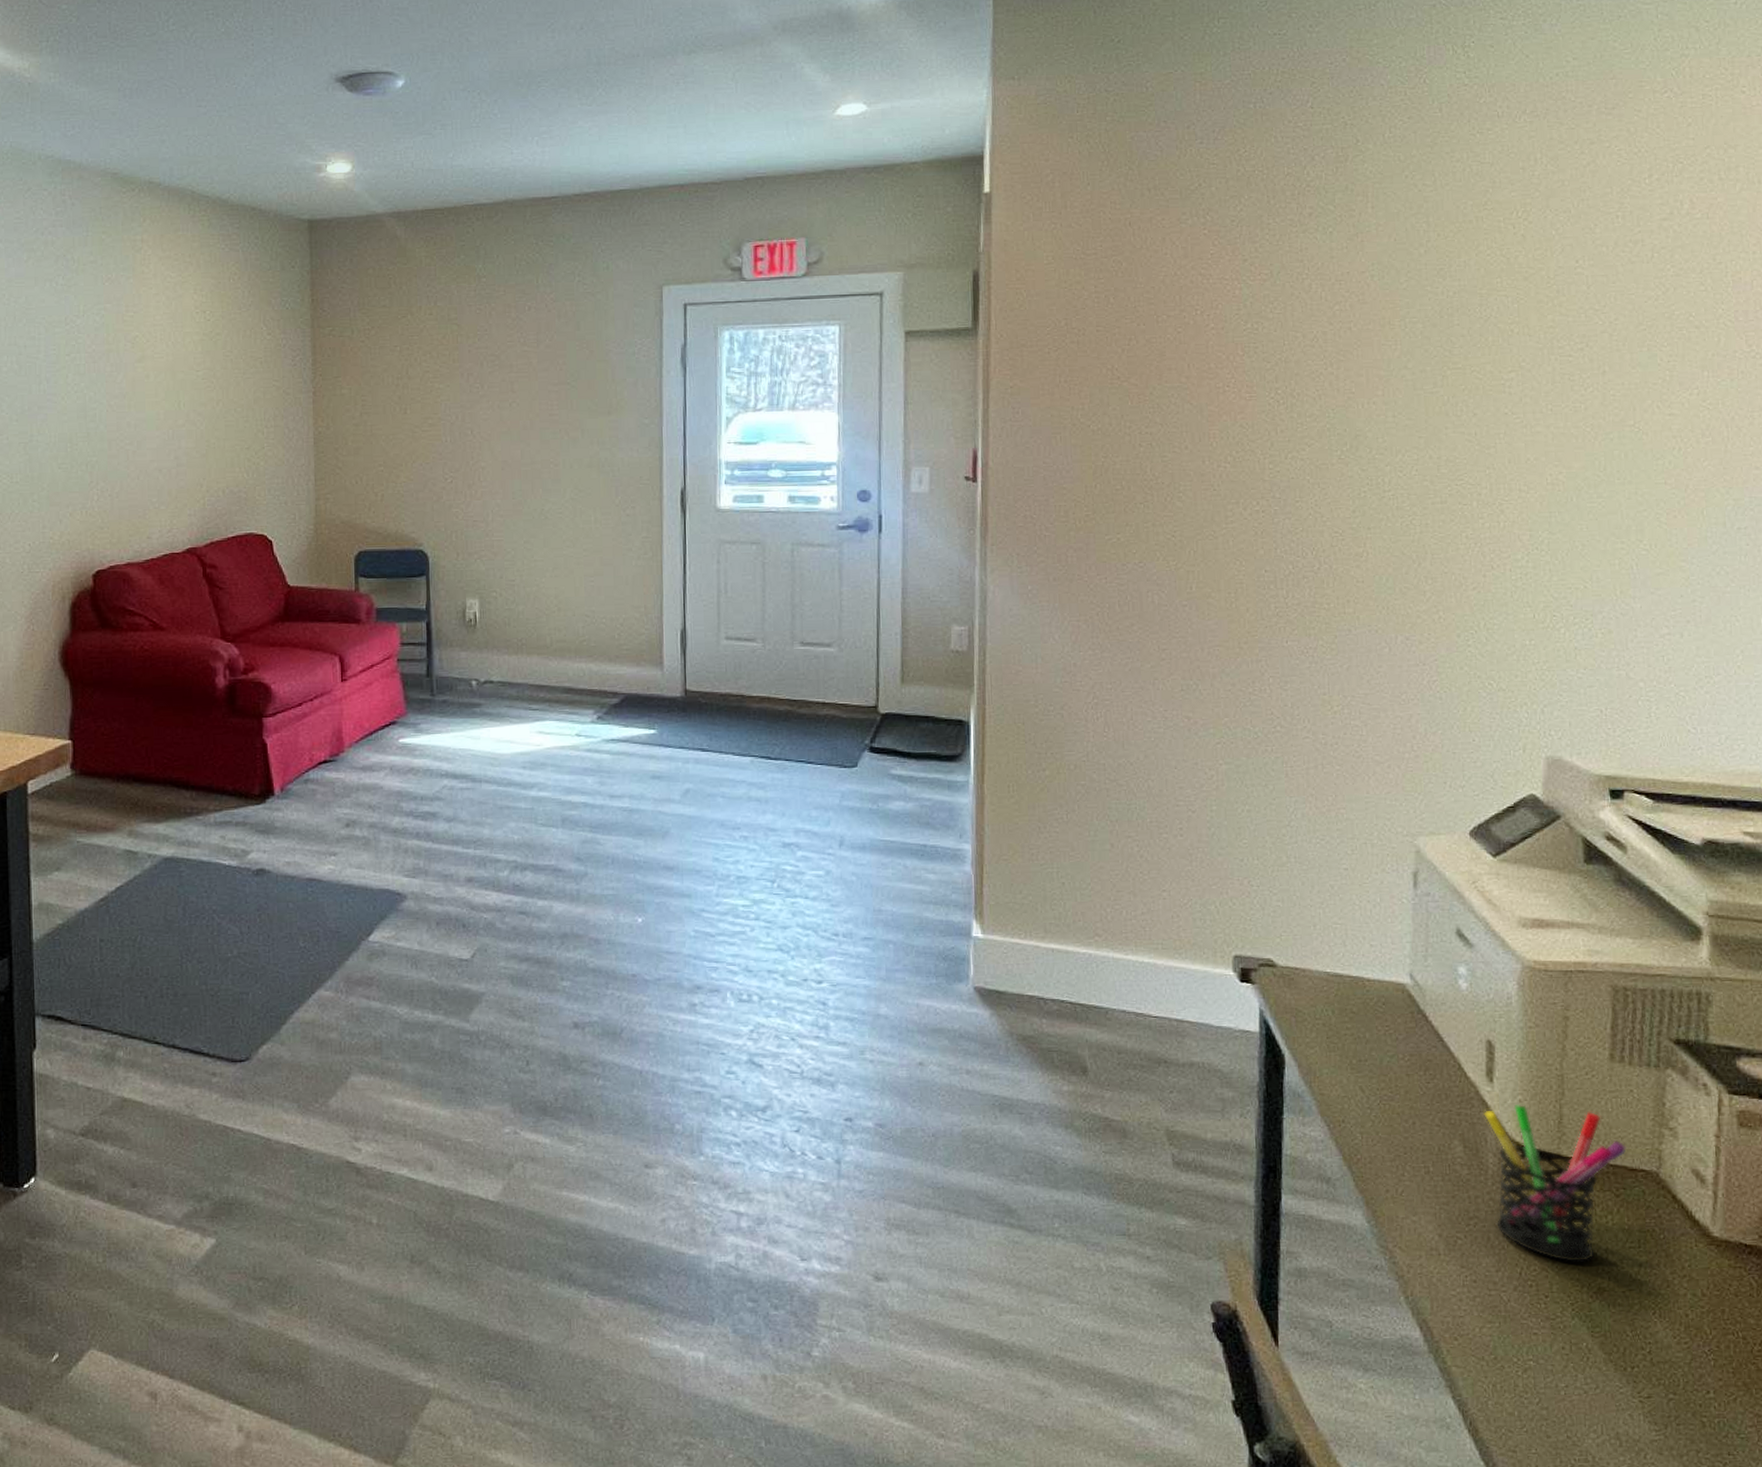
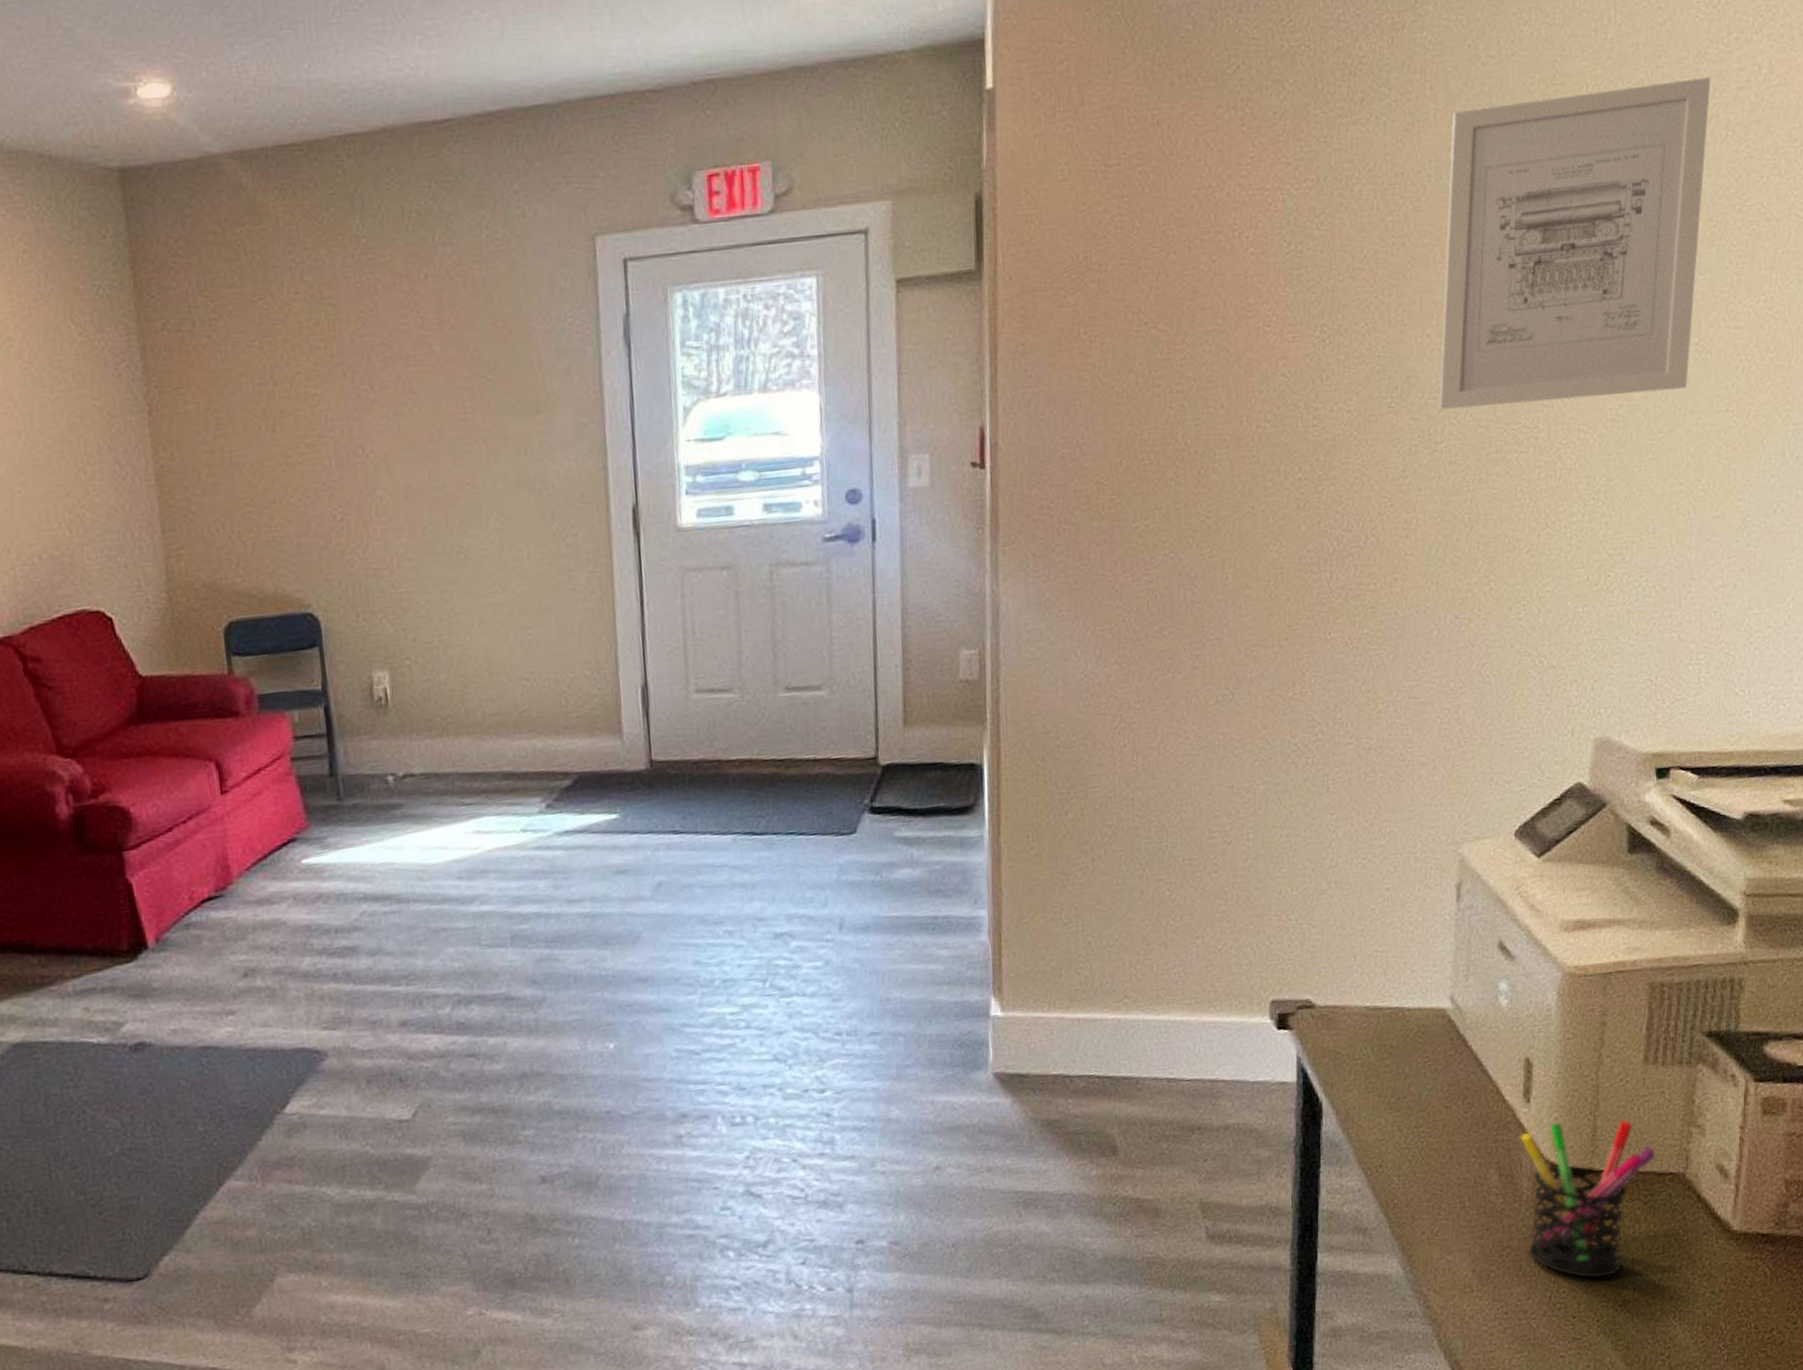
wall art: none [1385,209,1635,464] -> present [1438,77,1711,410]

